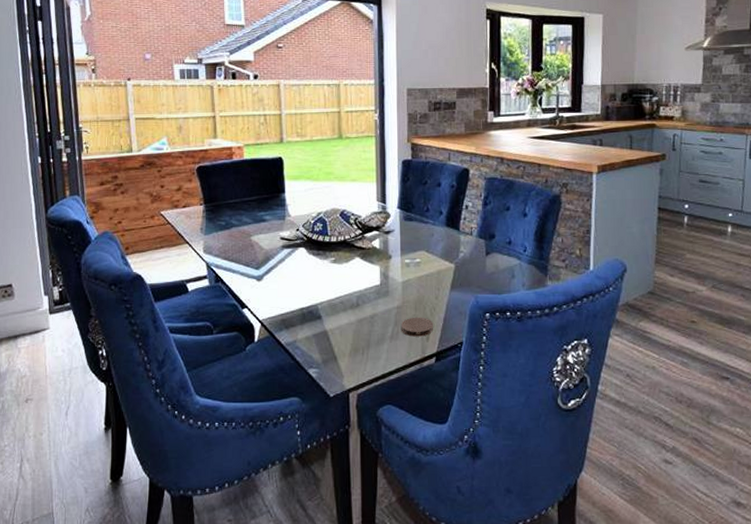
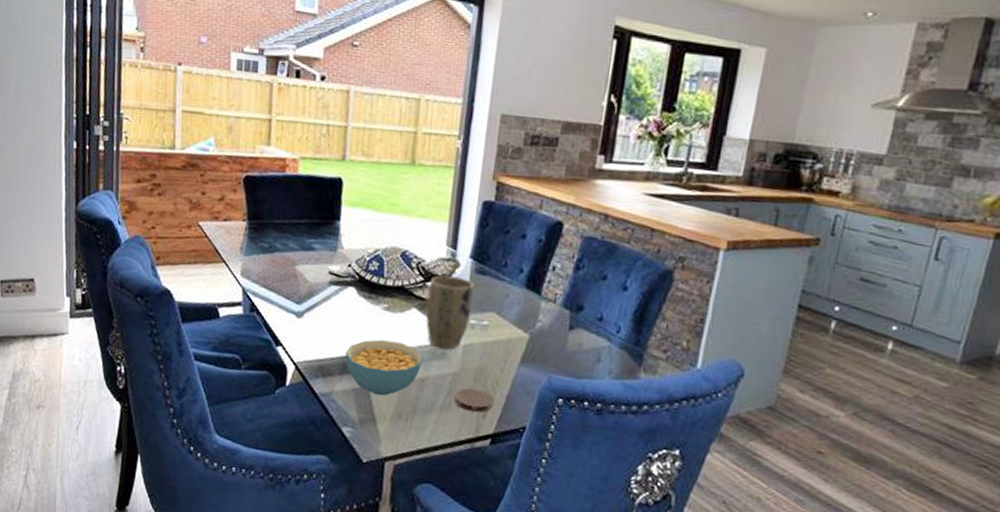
cereal bowl: none [303,288,370,337] -> present [345,339,424,396]
plant pot: none [367,226,406,288] -> present [426,275,475,350]

